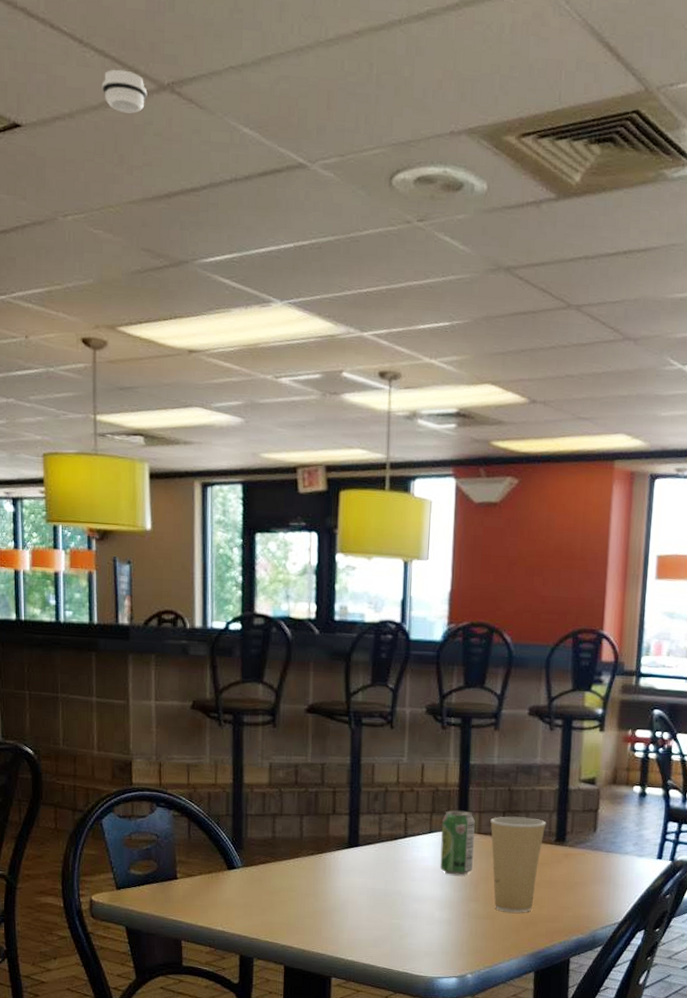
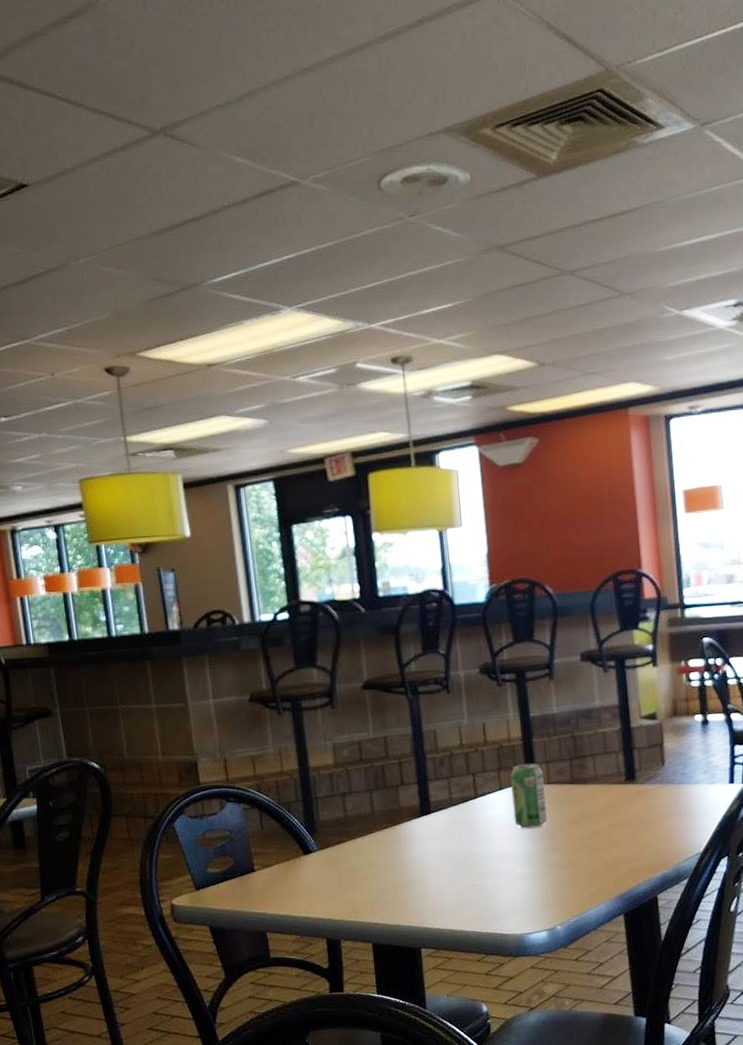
smoke detector: present [101,69,148,114] -> none [98,122,142,160]
paper cup: present [490,816,546,913] -> none [558,761,614,858]

